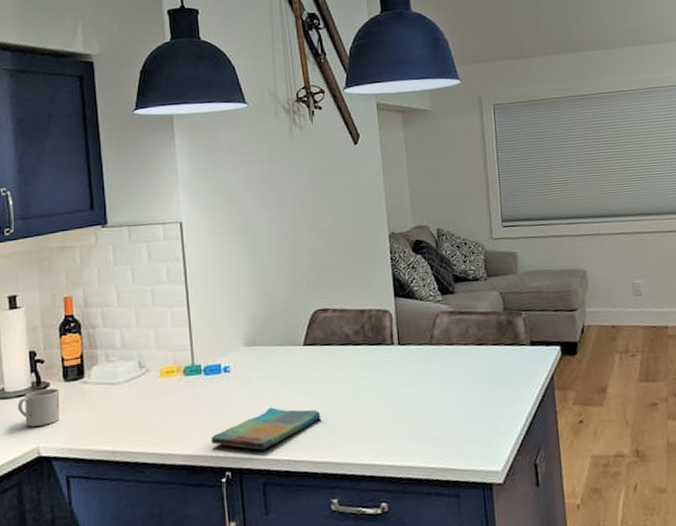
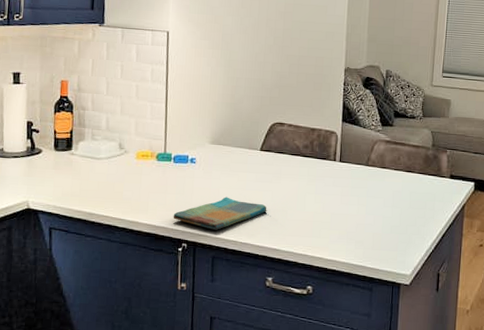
mug: present [17,388,60,427] -> none [13,154,50,184]

